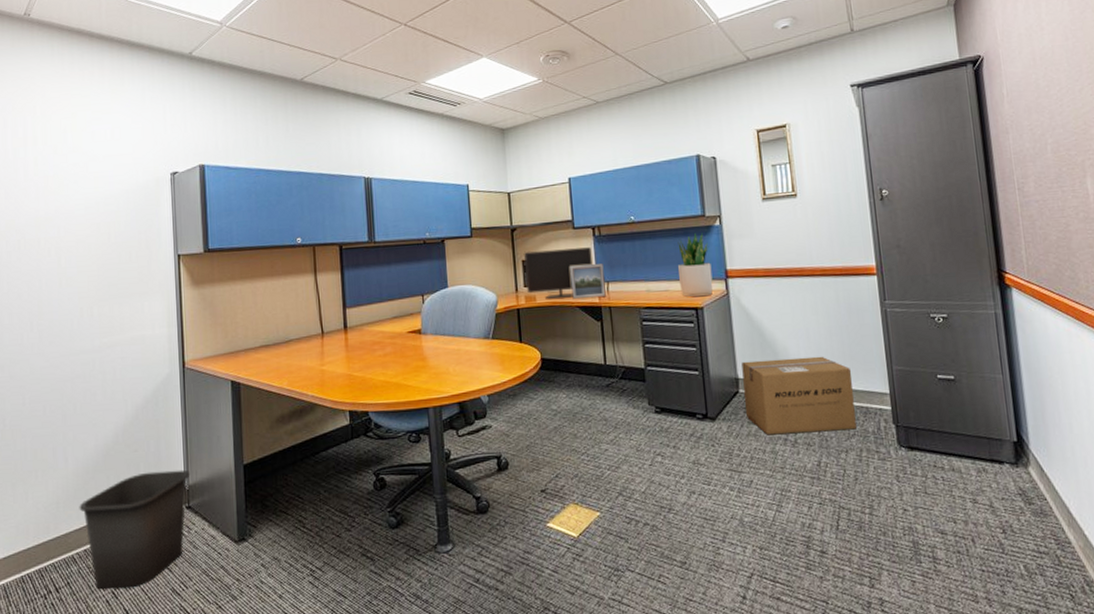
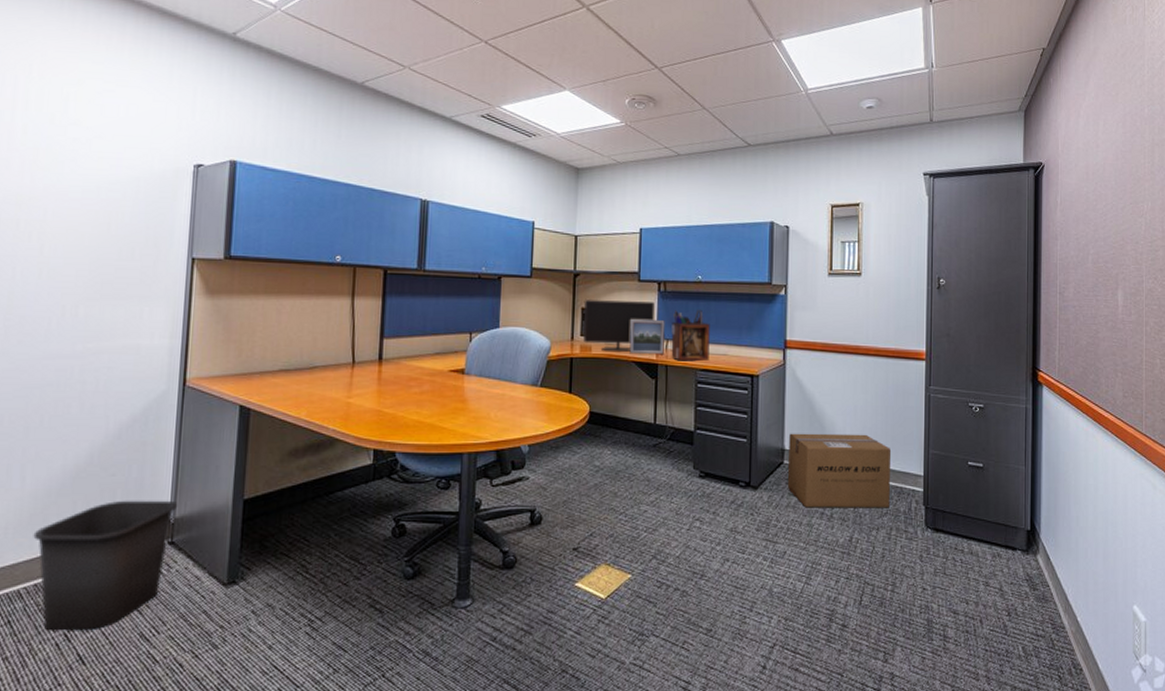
desk organizer: none [610,249,651,302] -> present [671,309,710,361]
planter: present [677,233,713,298] -> none [738,300,772,365]

